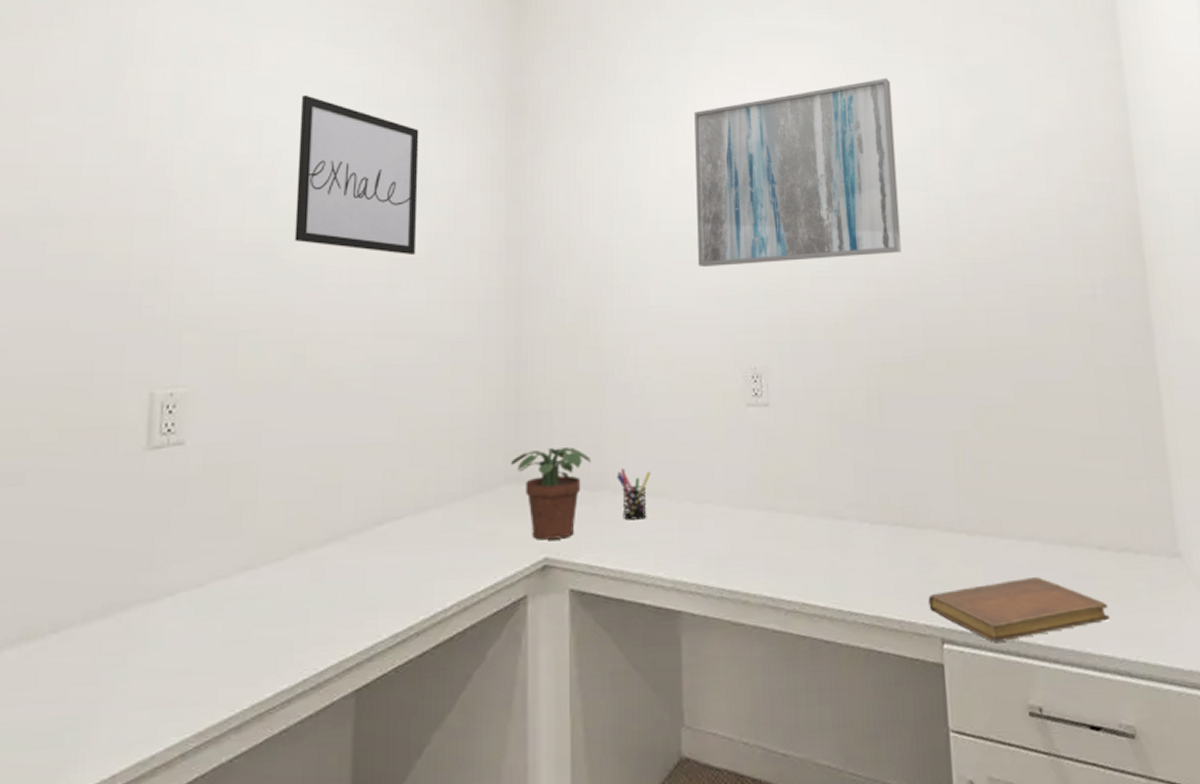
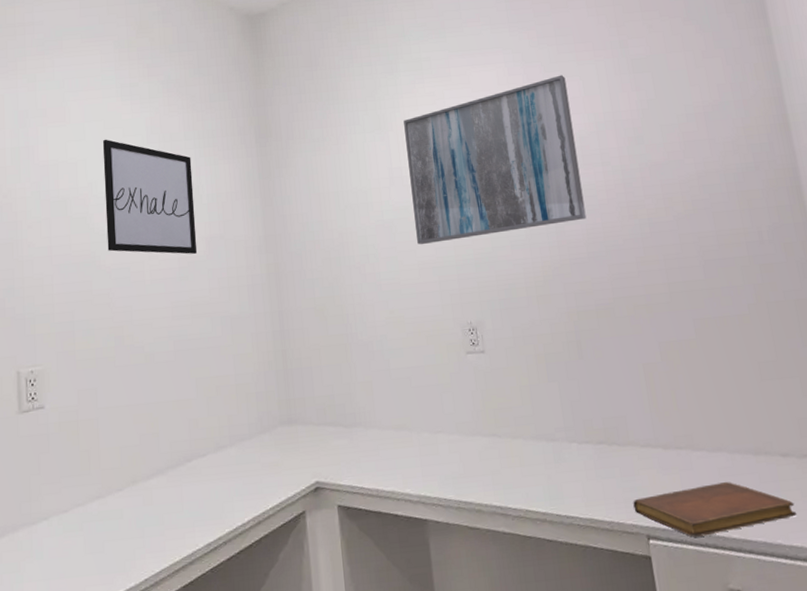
potted plant: present [511,447,591,540] -> none [284,394,345,468]
pen holder: present [617,467,651,520] -> none [367,408,394,450]

